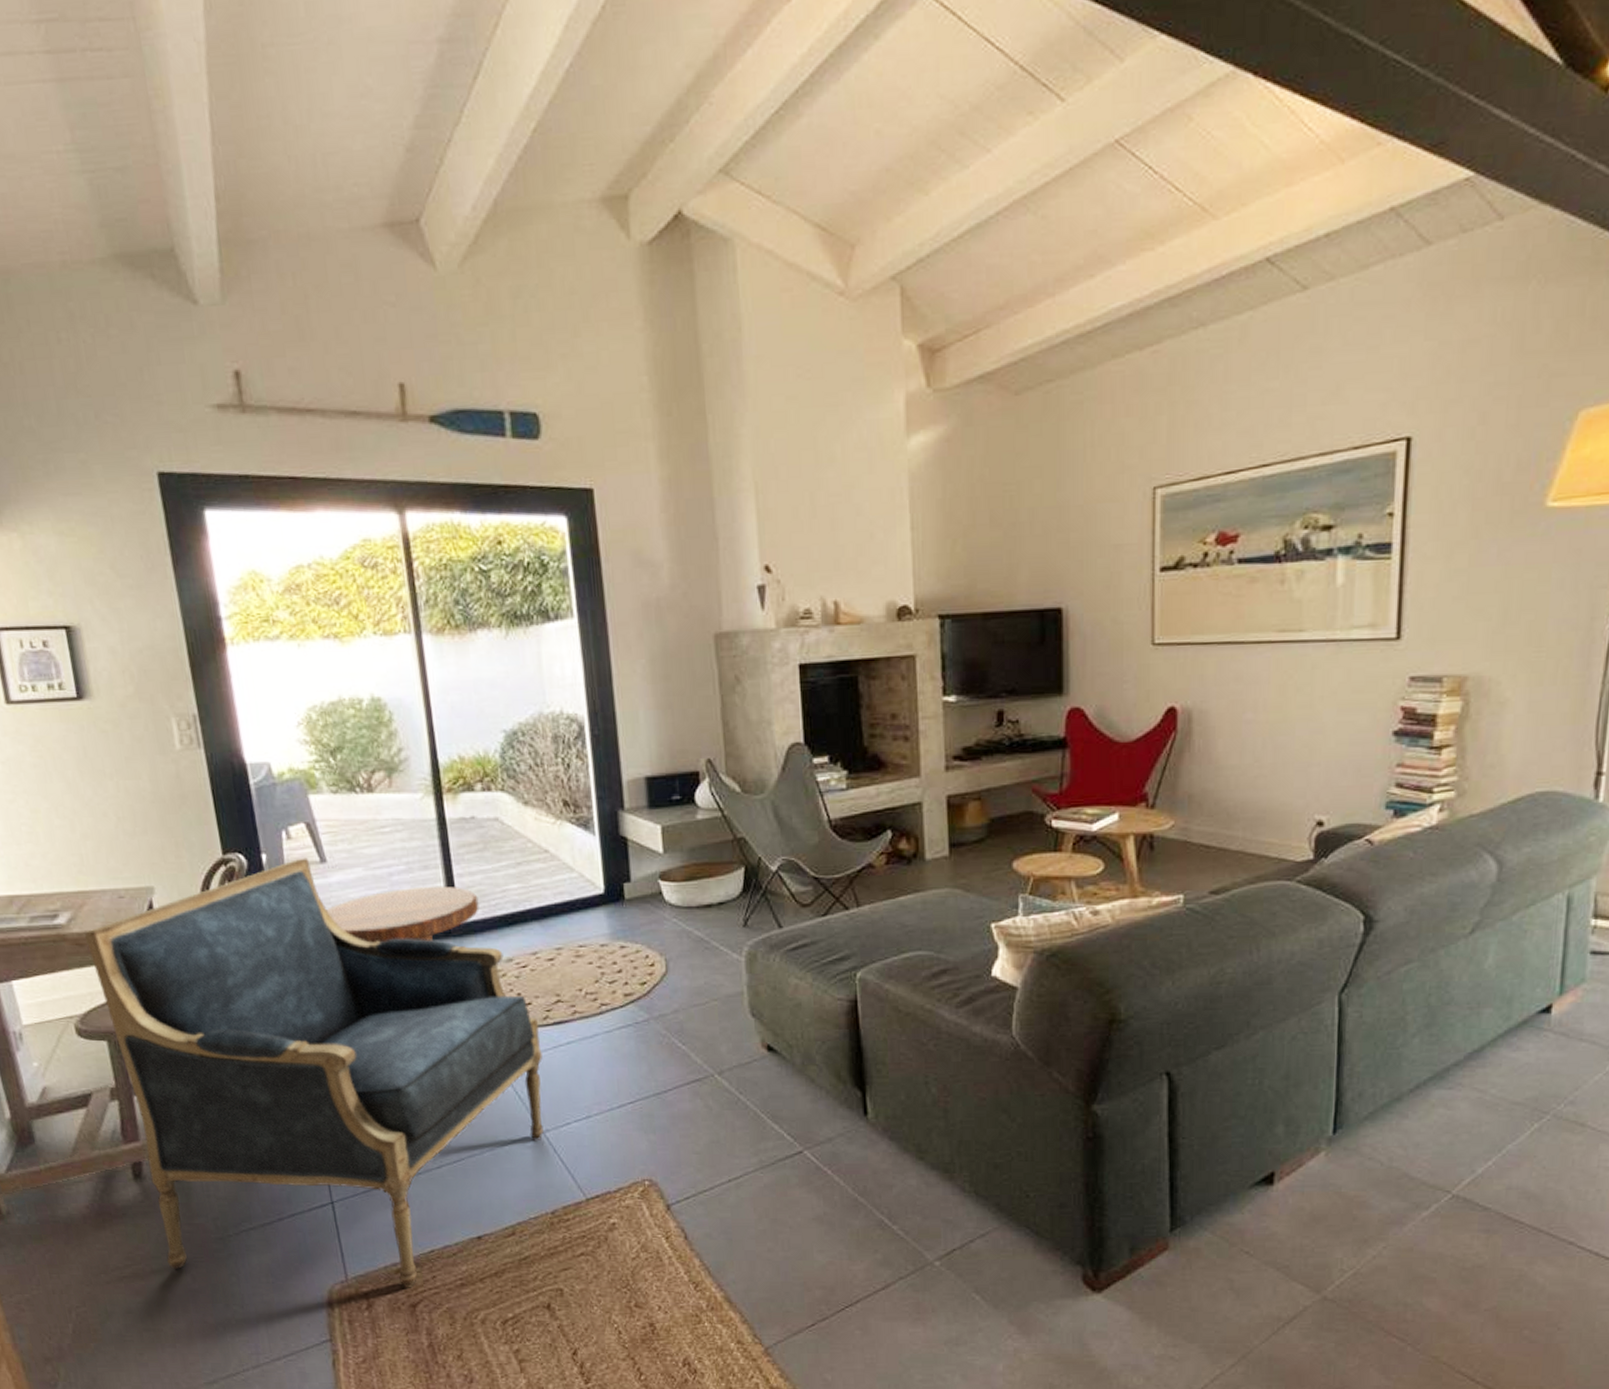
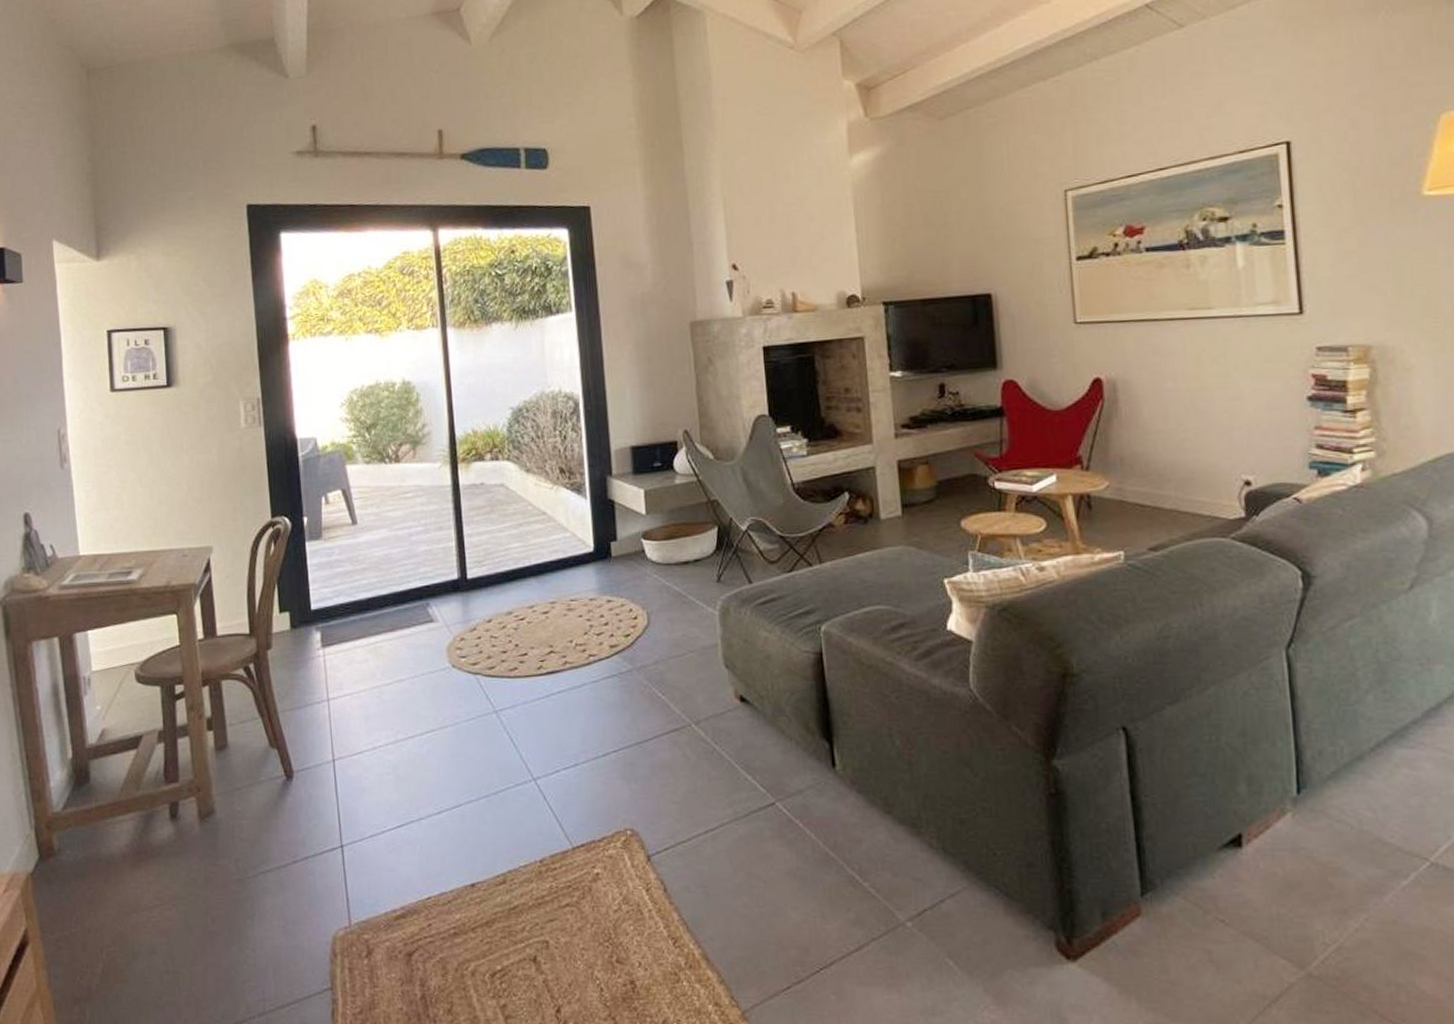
armchair: present [84,857,544,1288] -> none [151,520,536,936]
side table: present [326,886,479,944] -> none [354,545,485,598]

